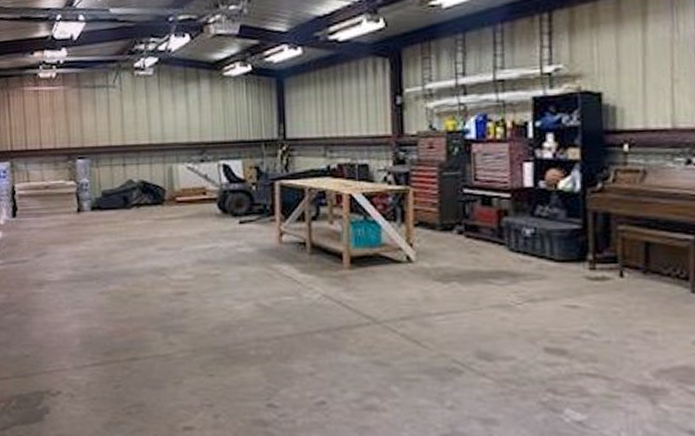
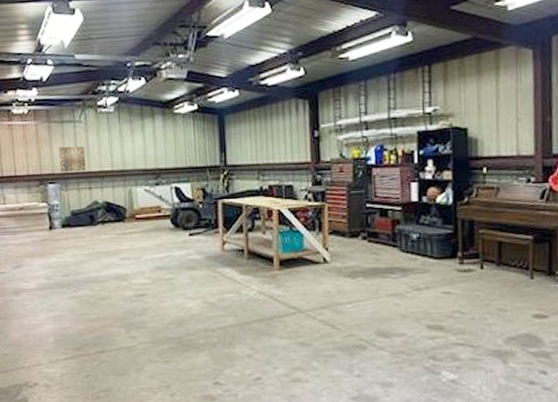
wall art: none [89,115,120,145] -> present [59,146,86,172]

